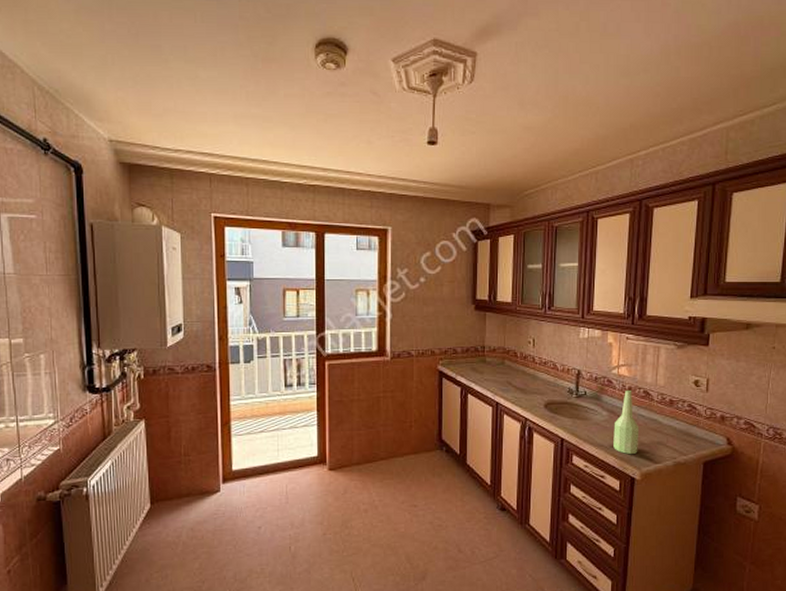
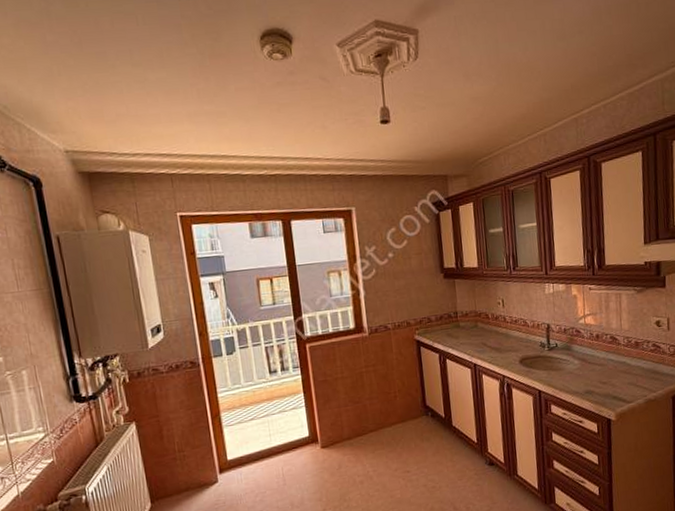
bottle: present [613,389,640,454] -> none [586,337,611,398]

